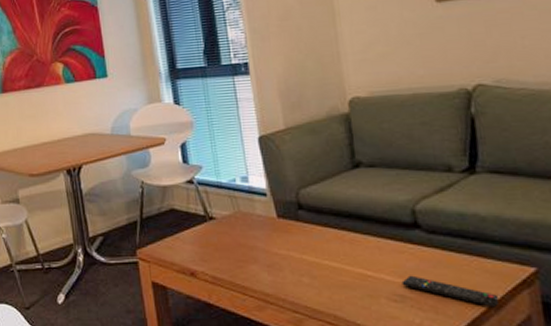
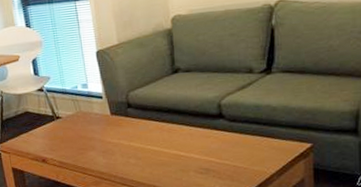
remote control: present [401,275,498,308] -> none [207,153,280,174]

